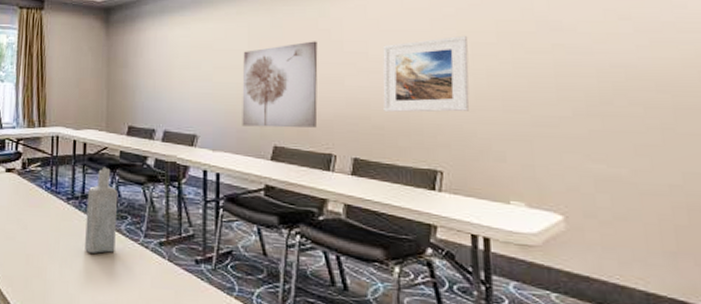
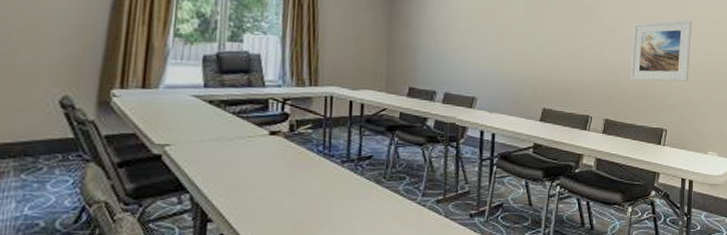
bottle: present [85,167,118,253] -> none [360,128,397,215]
wall art: present [242,41,318,128] -> none [517,14,584,92]

